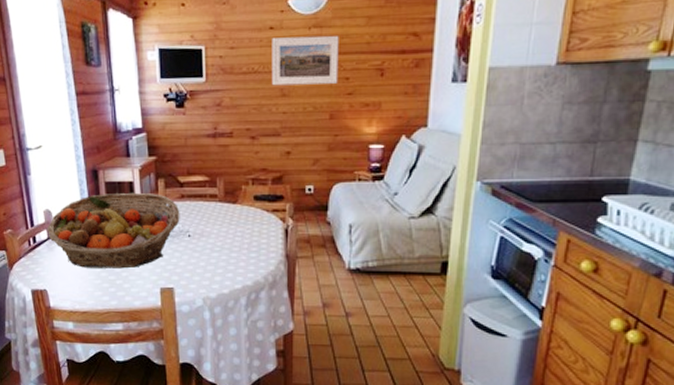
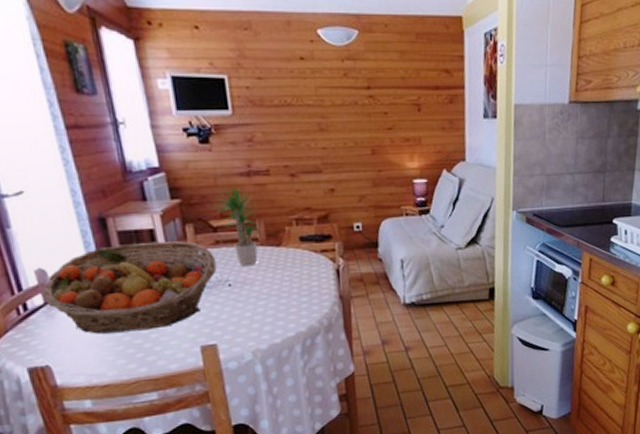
potted plant: none [180,146,221,220] -> present [211,186,262,267]
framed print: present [271,35,339,86] -> none [303,68,377,120]

